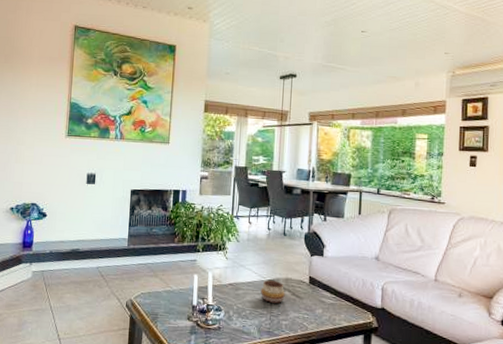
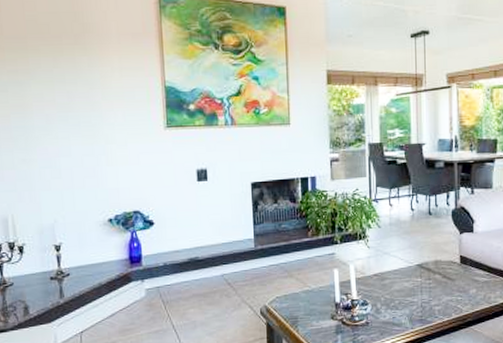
decorative bowl: present [261,279,285,303] -> none [409,264,436,289]

